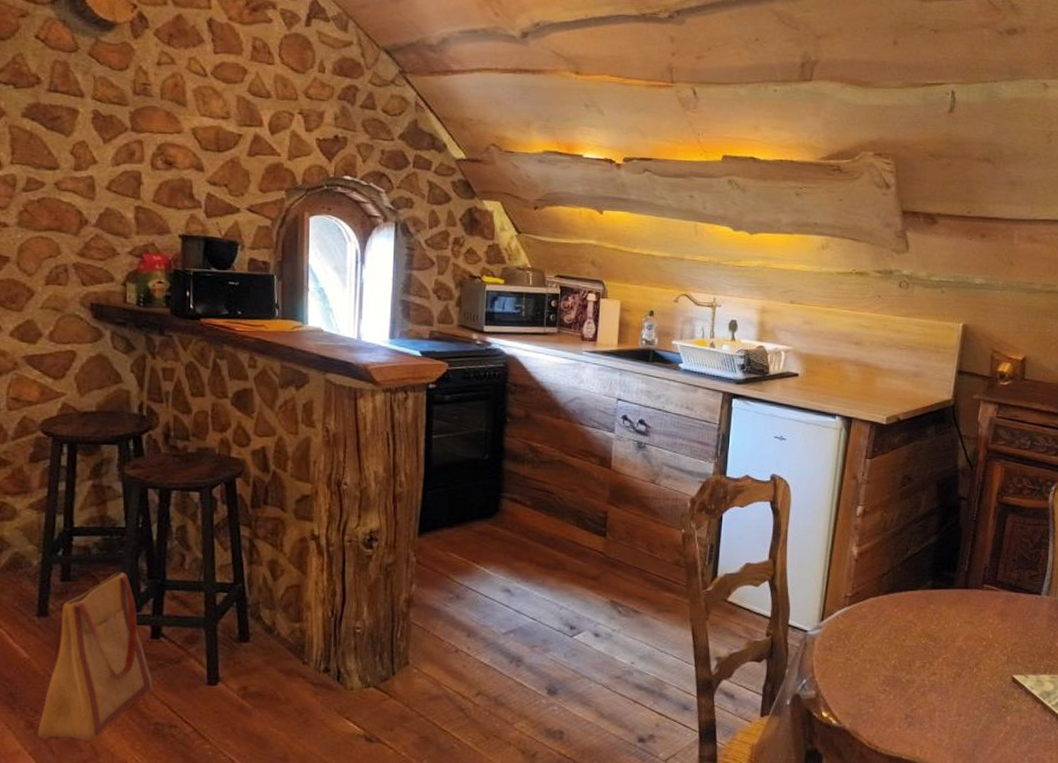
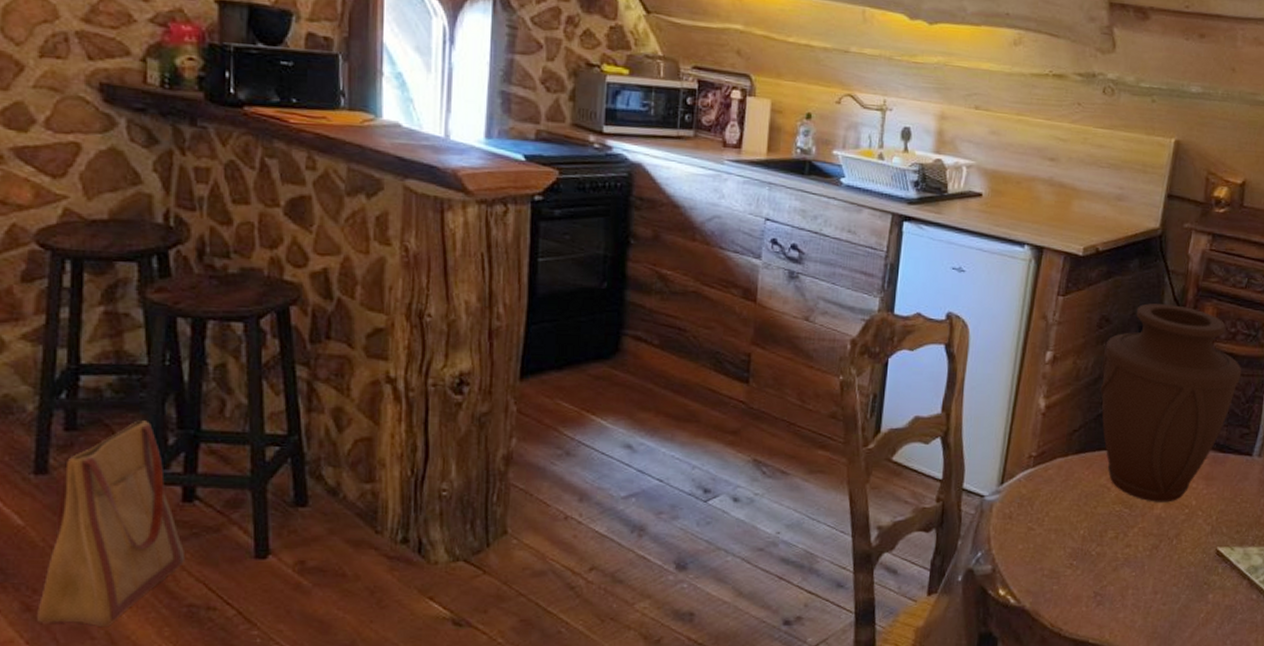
vase: none [905,464,1029,636] -> present [1100,303,1242,503]

